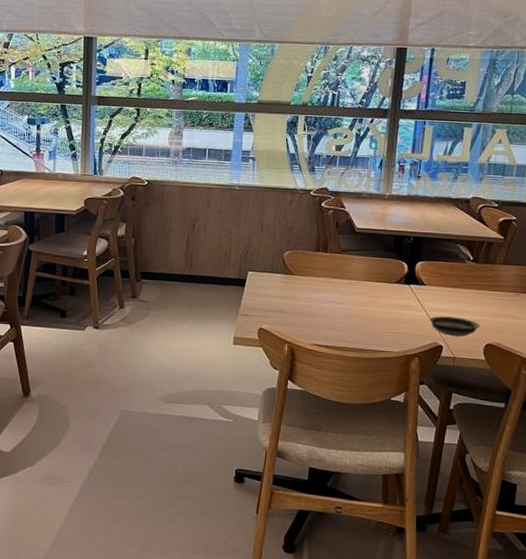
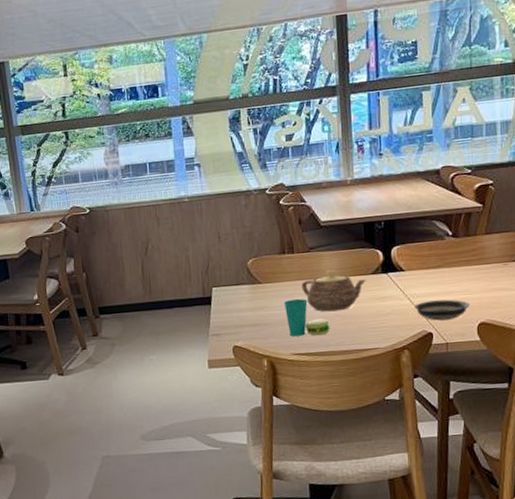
cup: none [311,294,350,332] -> present [283,298,330,337]
teapot: none [329,273,389,312] -> present [301,269,366,312]

